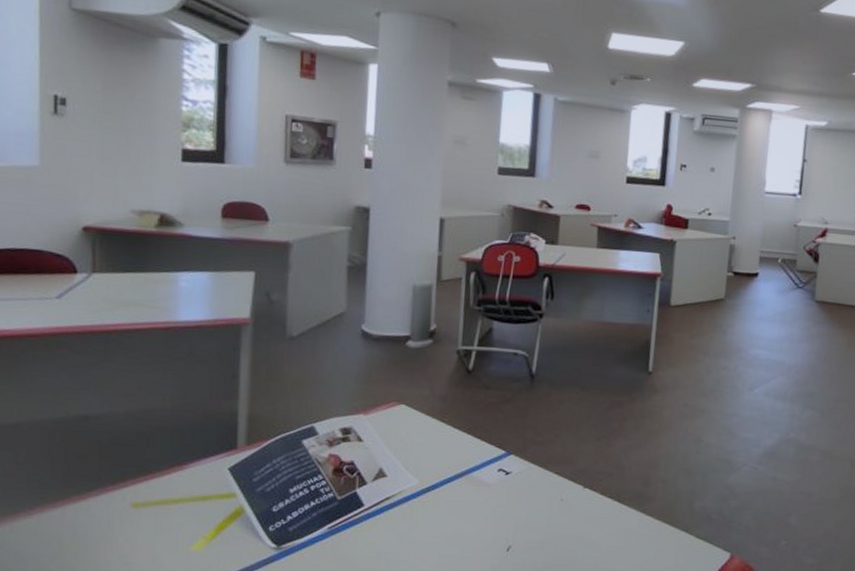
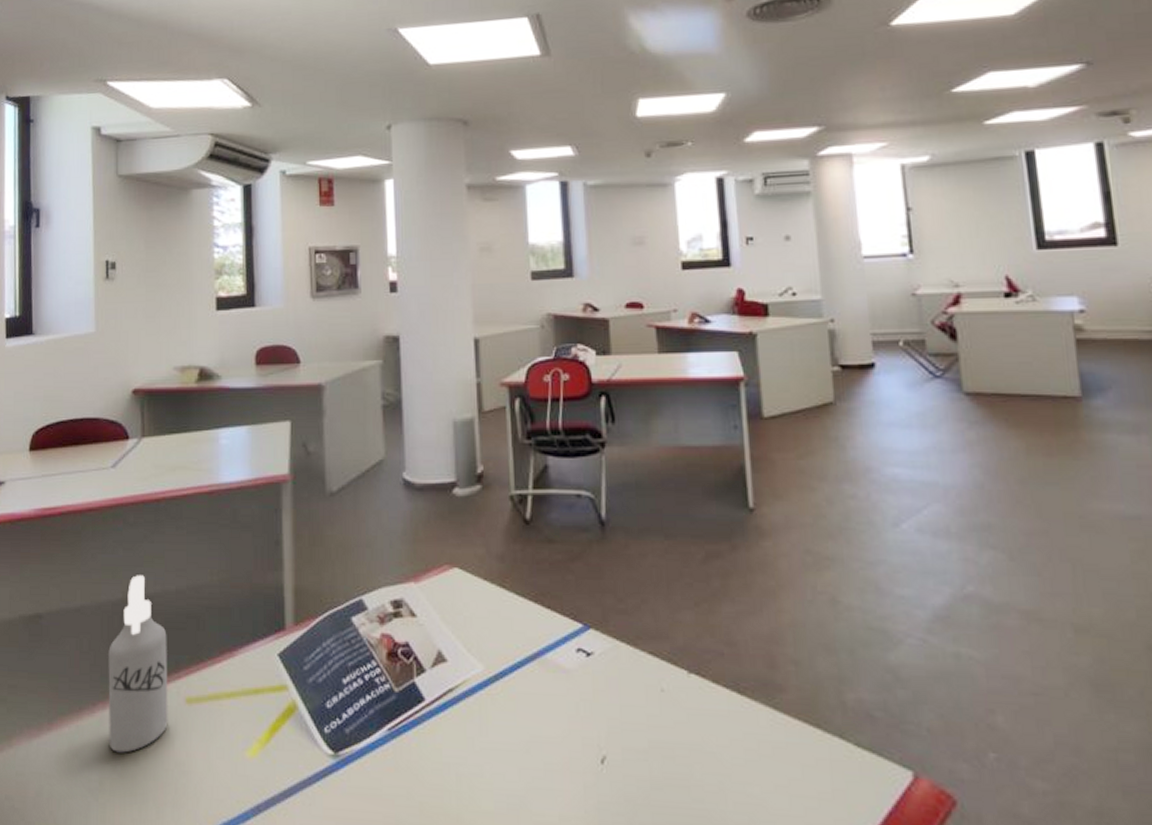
spray bottle: none [47,397,114,549] -> present [108,575,168,753]

